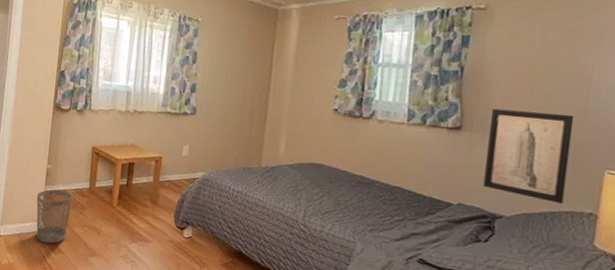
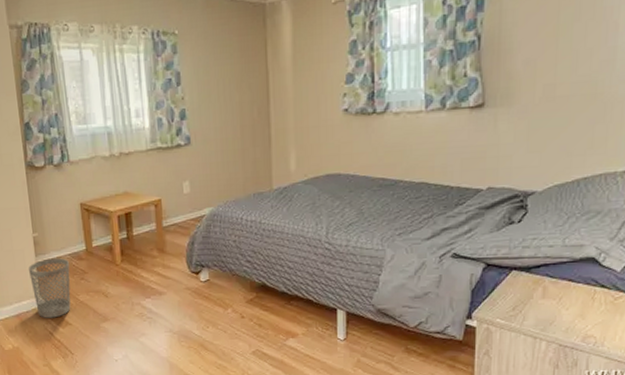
wall art: present [483,108,574,203] -> none [512,68,602,167]

